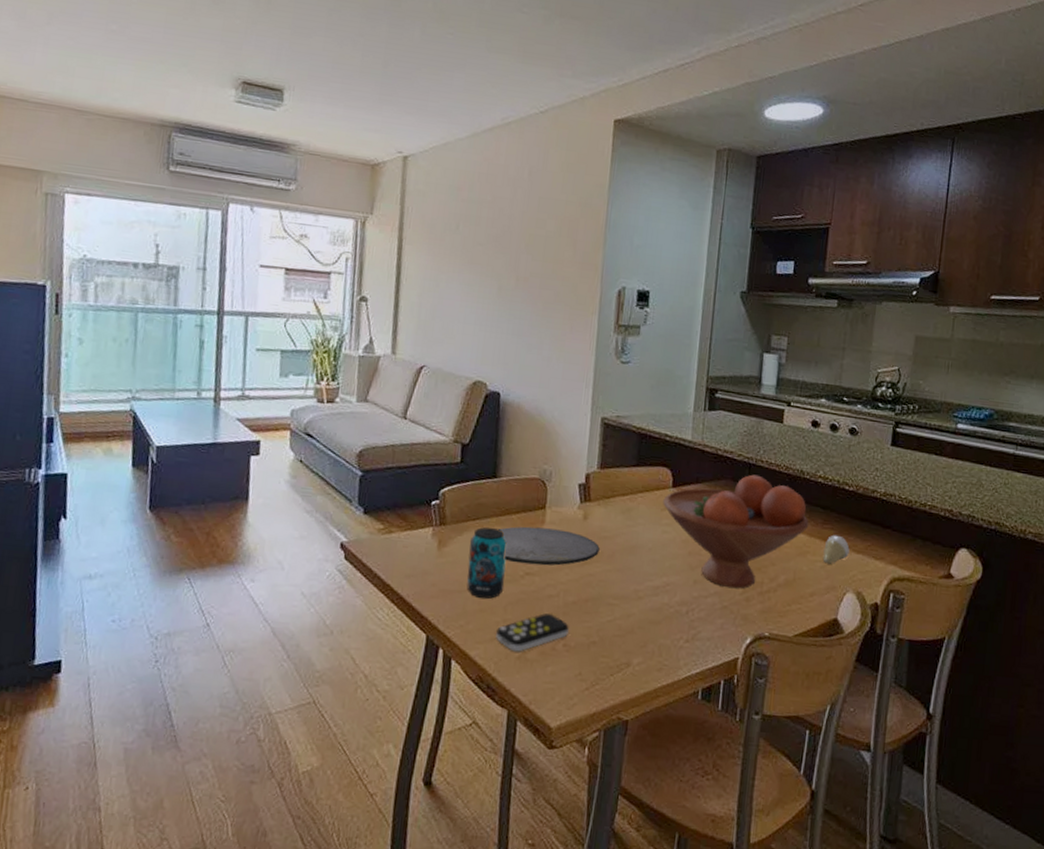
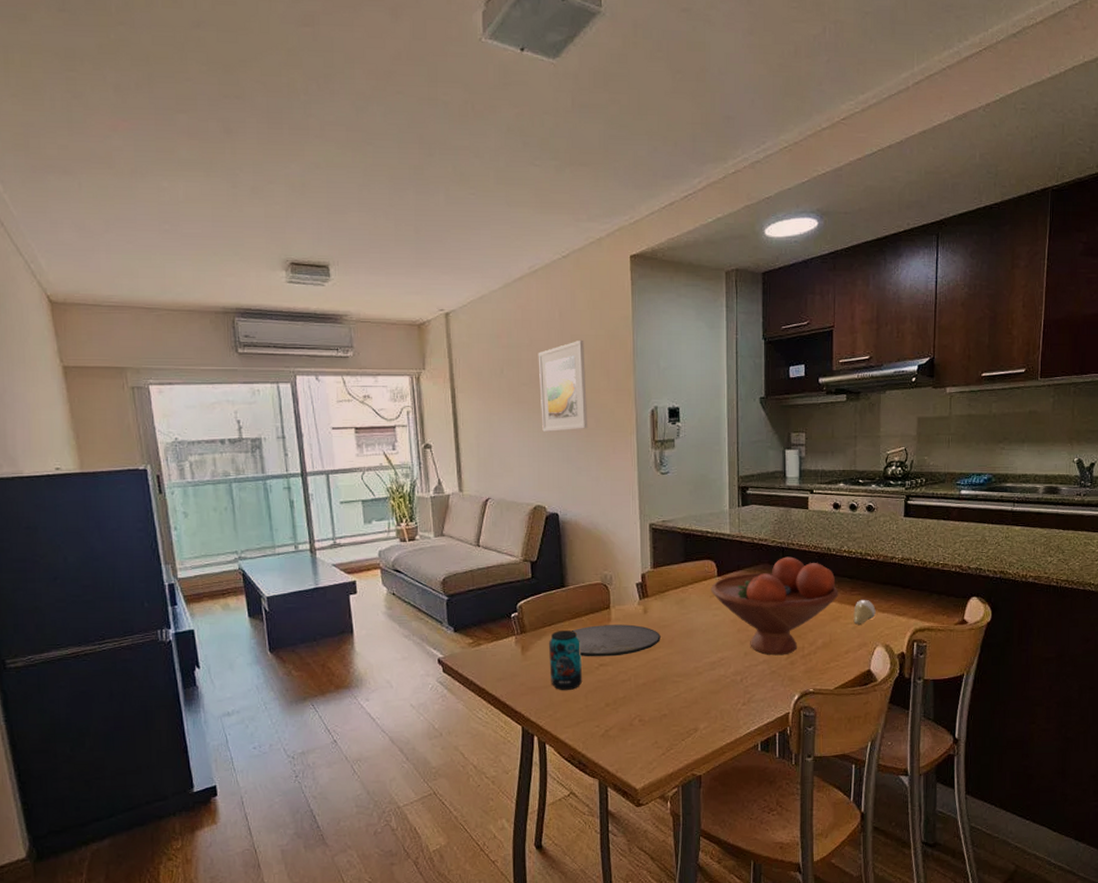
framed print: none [494,203,553,302] -> present [538,339,588,432]
remote control: present [495,613,569,652] -> none [580,696,642,731]

